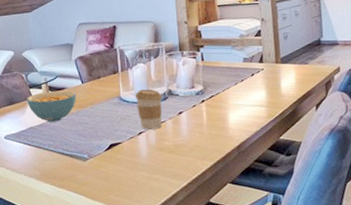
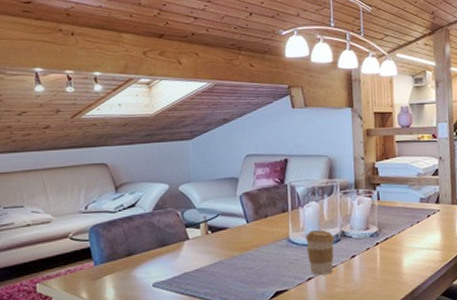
cereal bowl: present [27,90,77,123] -> none [182,230,240,267]

